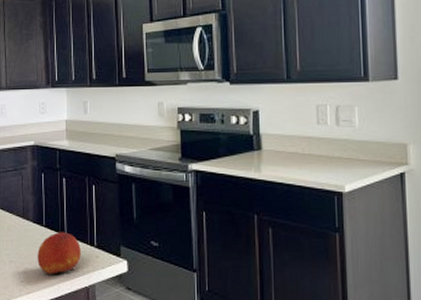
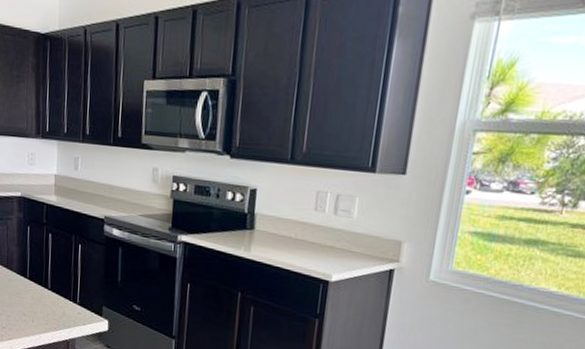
fruit: present [37,232,81,275] -> none [19,285,63,325]

